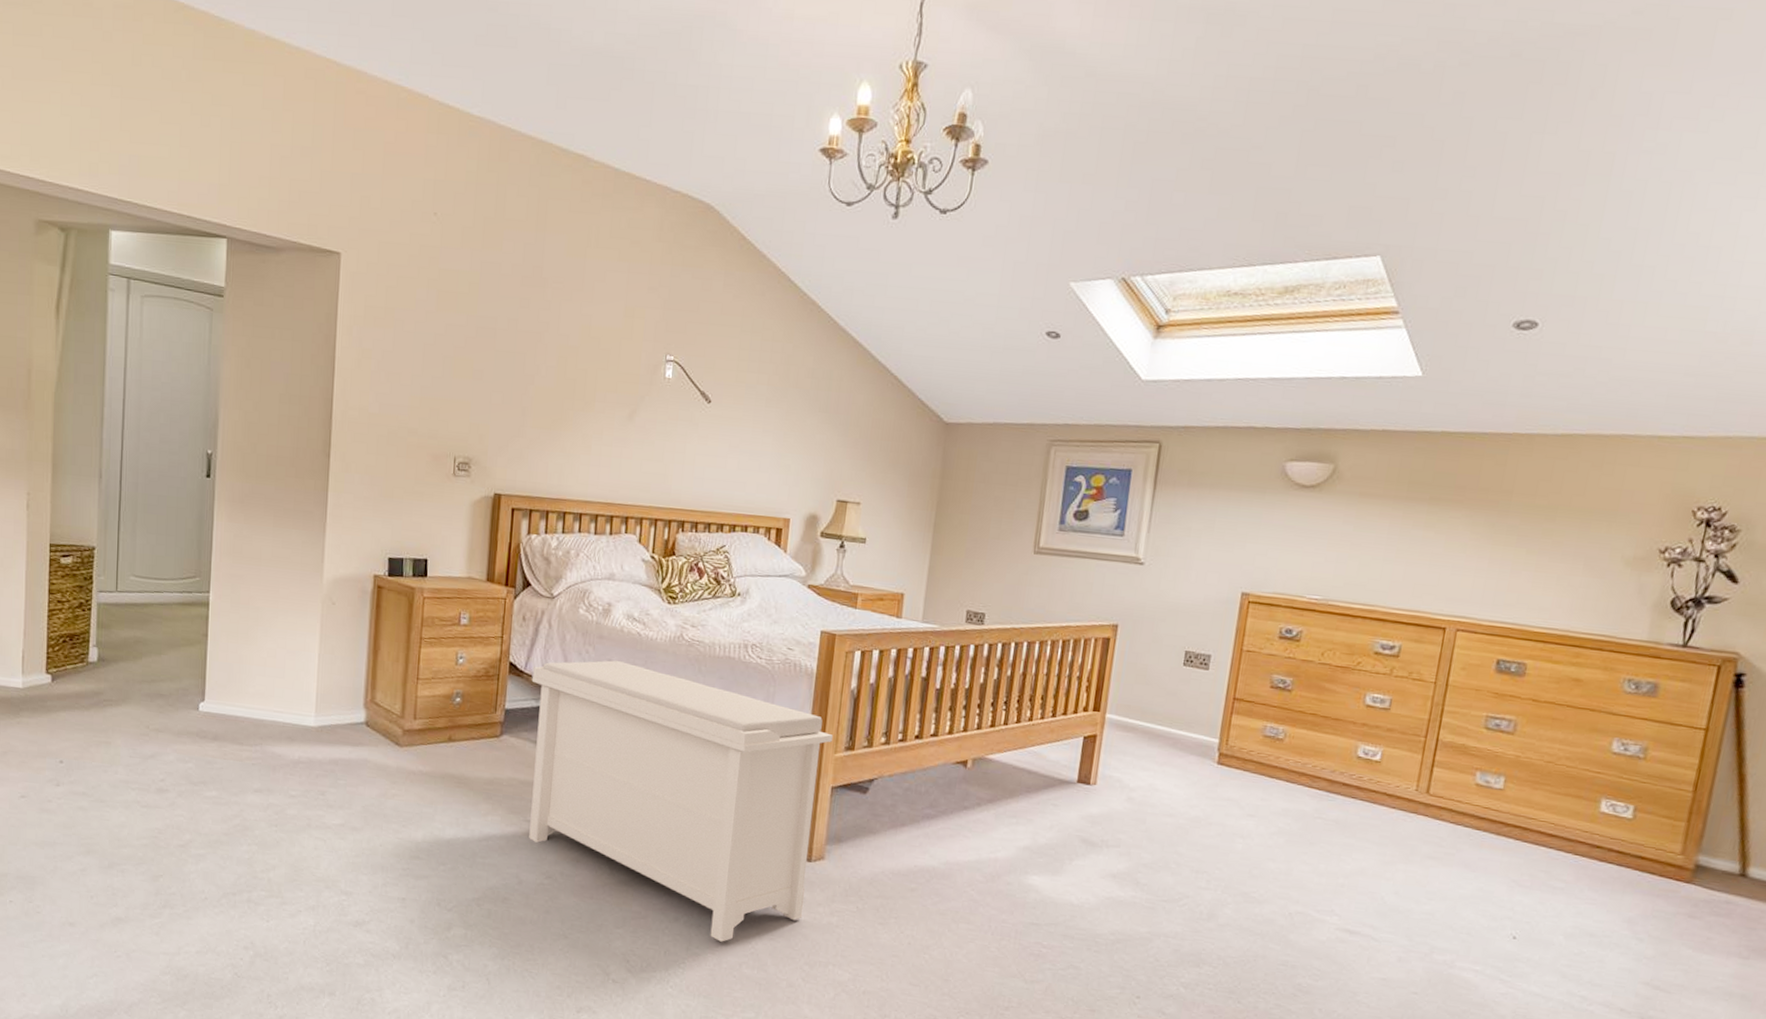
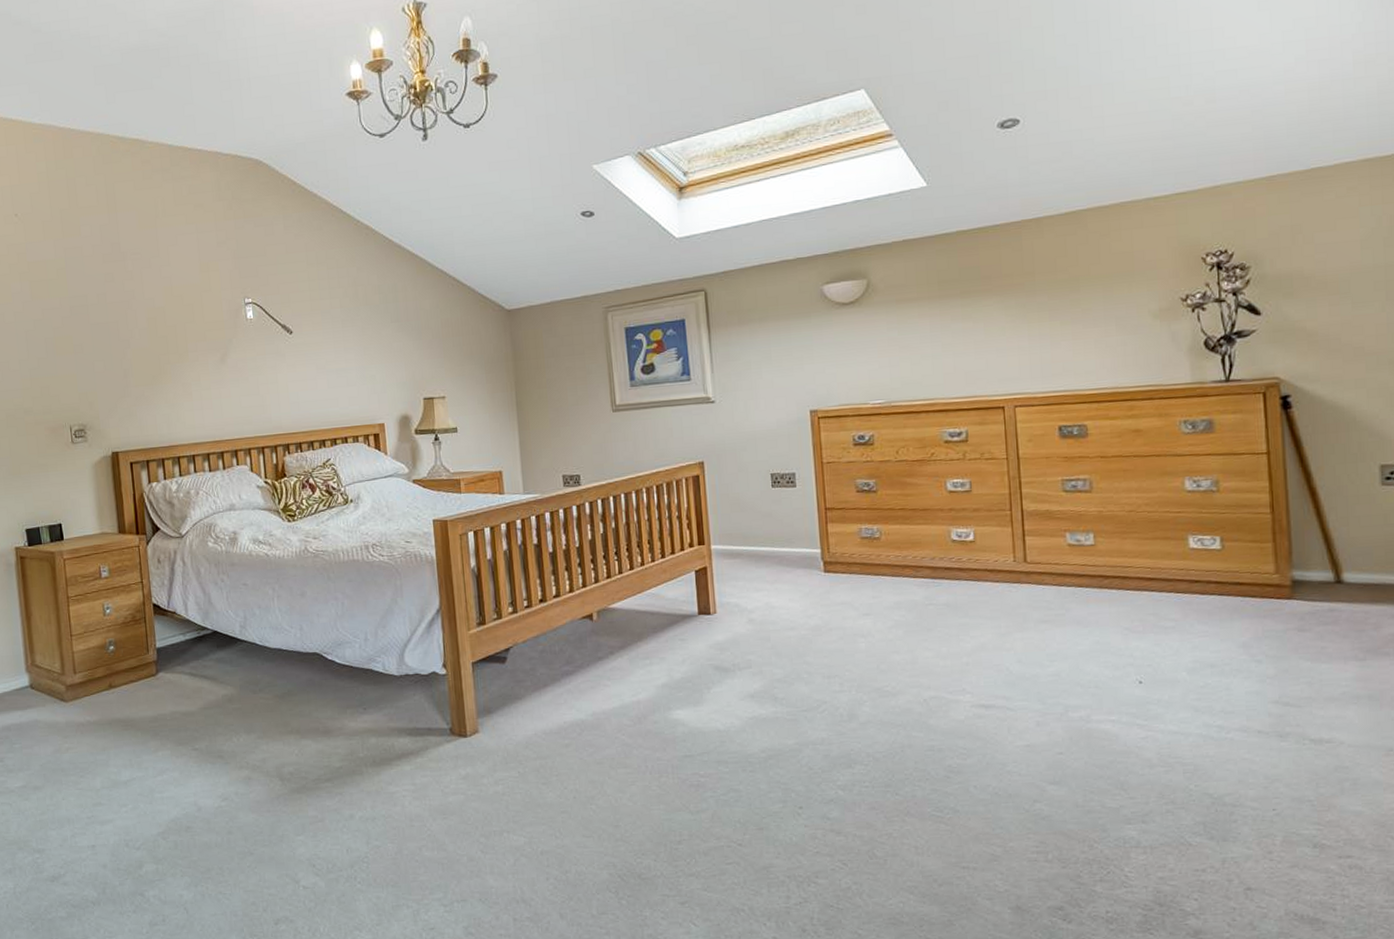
bench: present [529,660,833,942] -> none [175,583,469,830]

